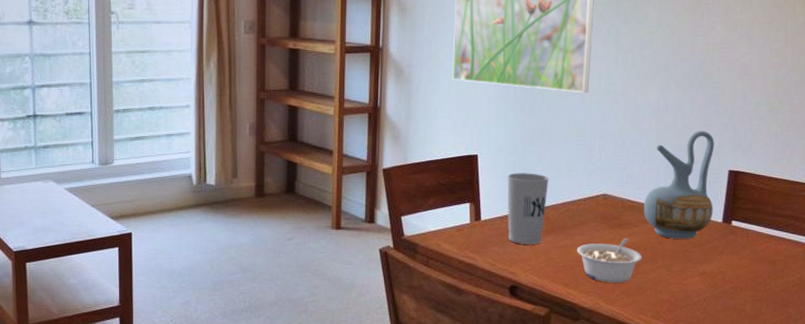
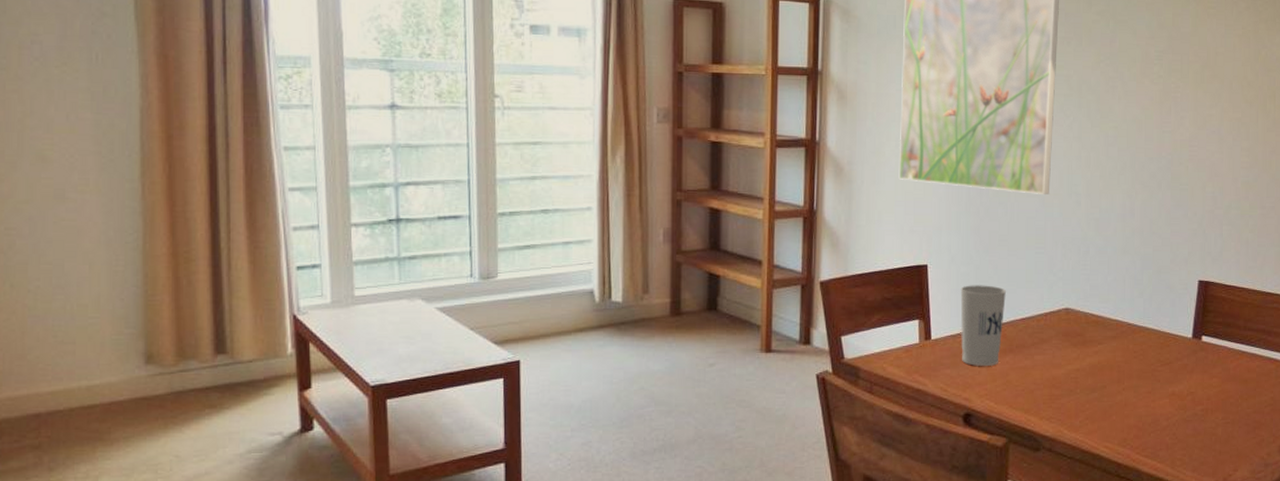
legume: present [576,238,642,283] -> none [1036,357,1108,408]
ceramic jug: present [643,131,715,239] -> none [1108,237,1183,357]

